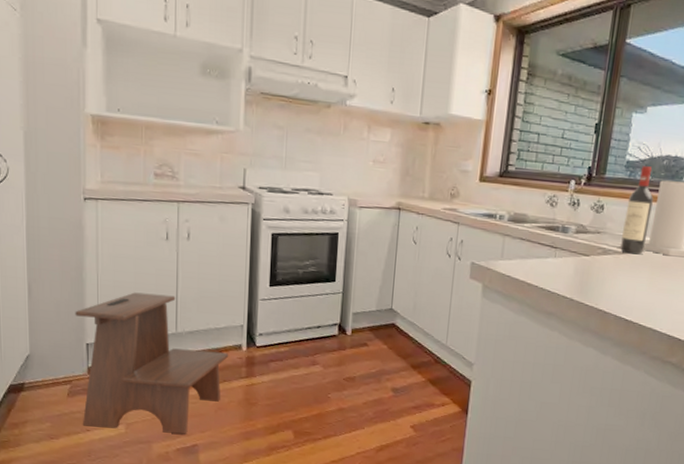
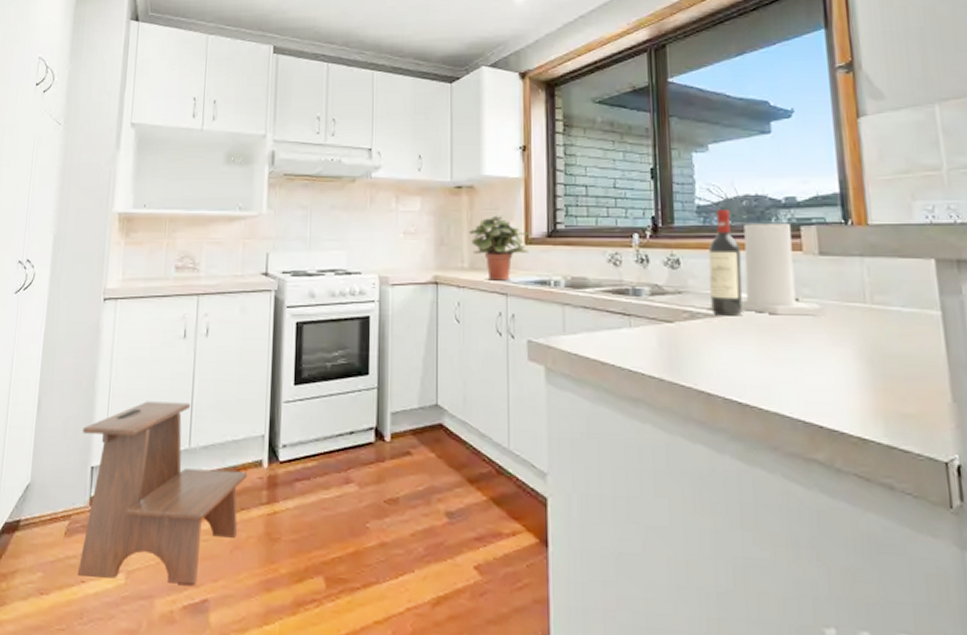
potted plant: none [431,152,486,212] -> present [468,215,532,281]

